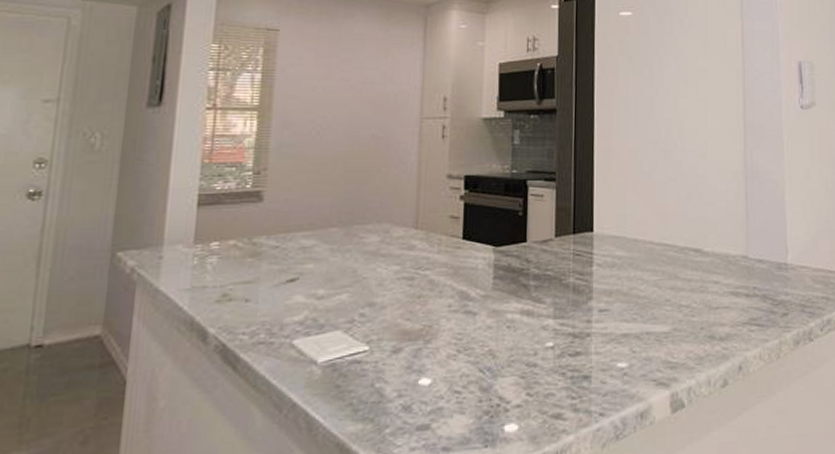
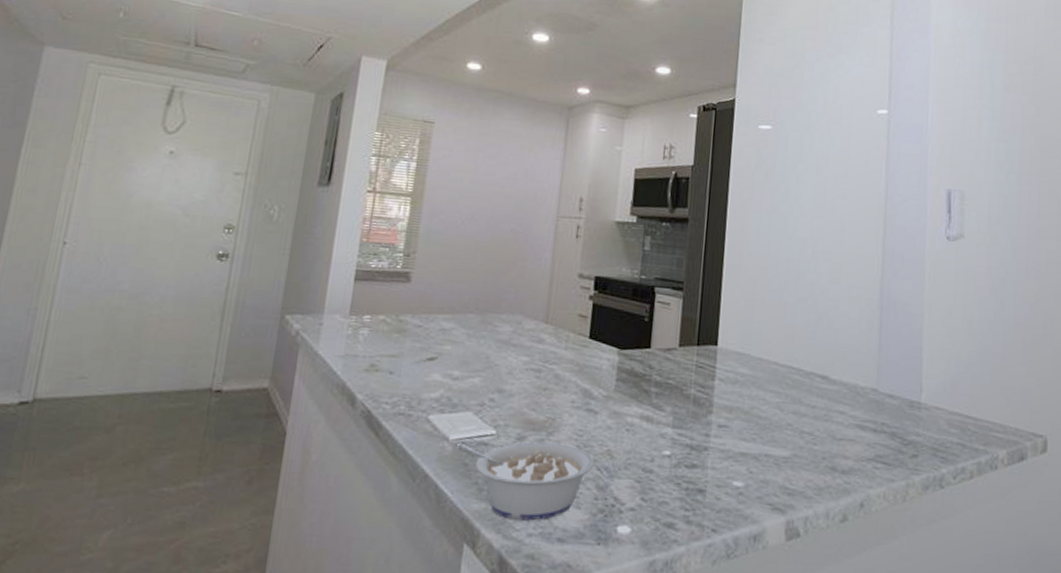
legume: none [325,350,476,437] -> present [455,442,595,521]

